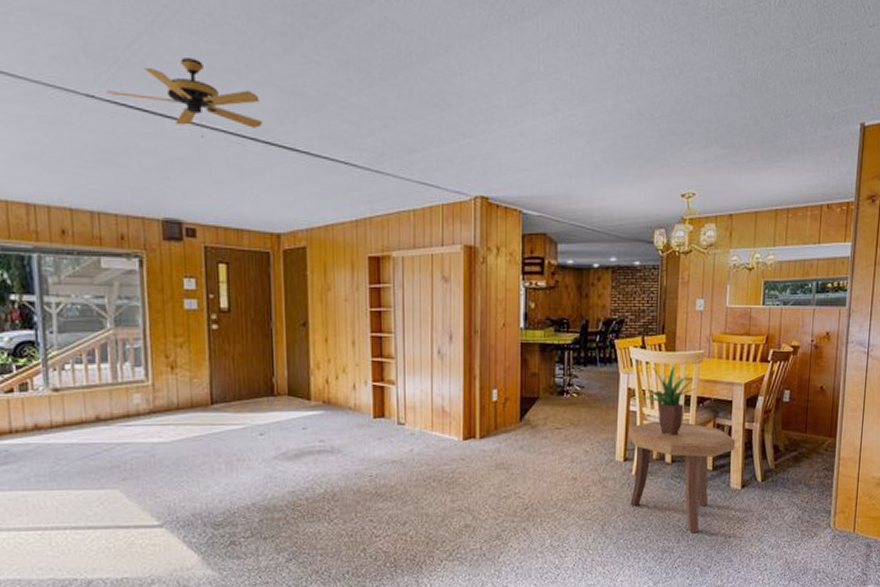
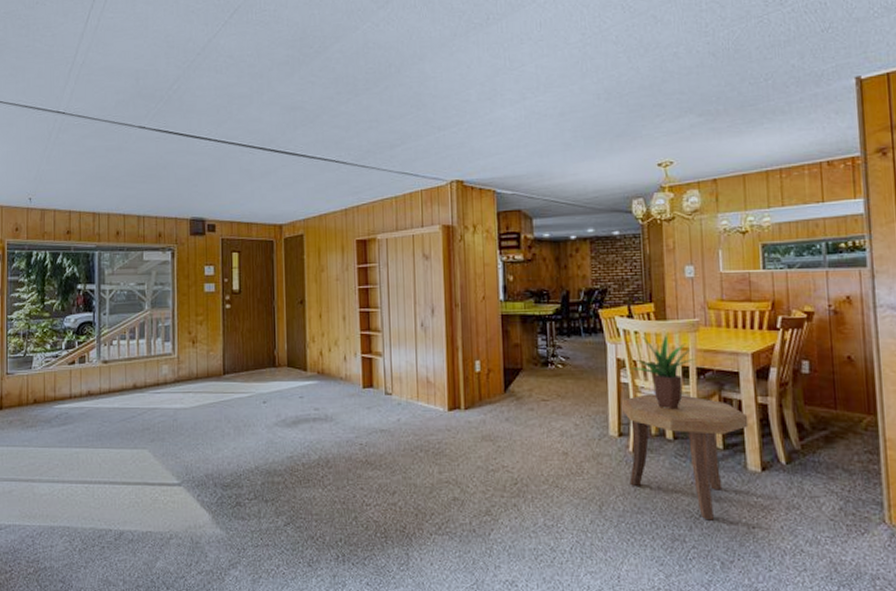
ceiling fan: present [105,58,263,138] -> none [153,90,269,151]

